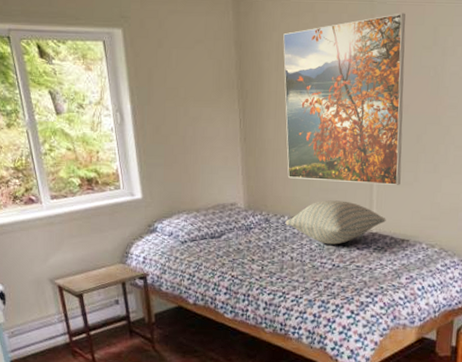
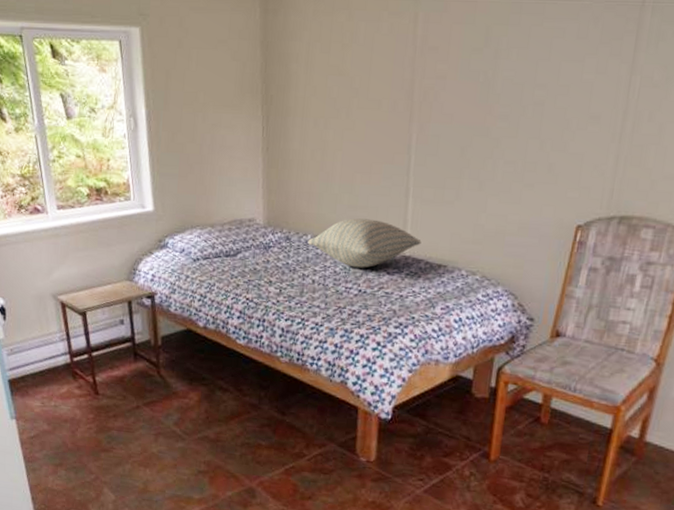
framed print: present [283,13,406,185] -> none [313,10,454,204]

